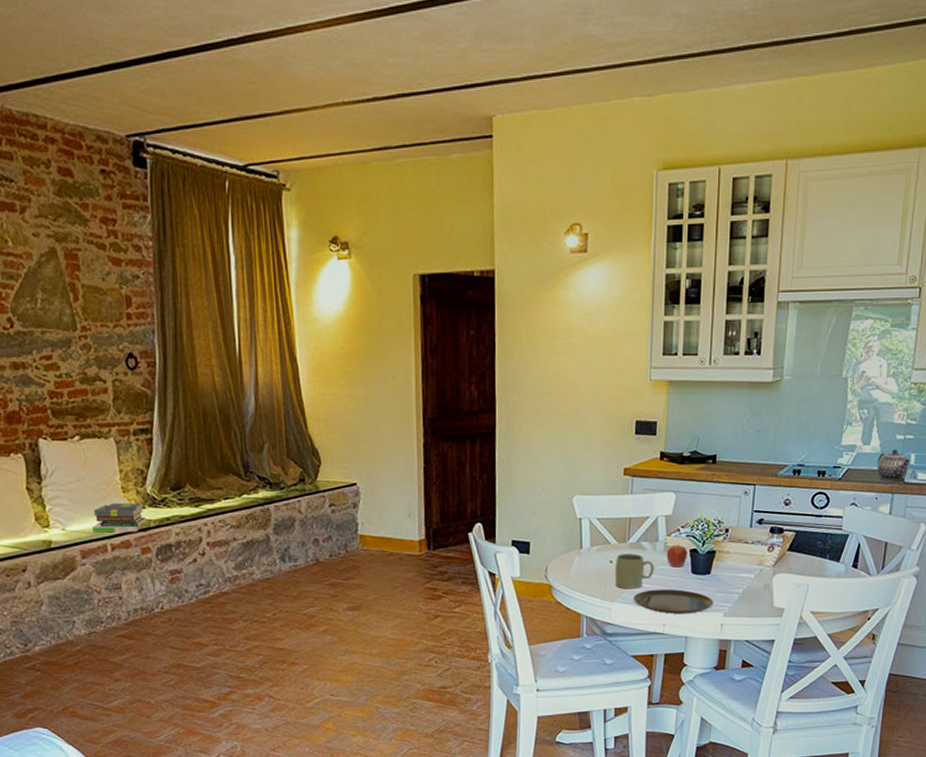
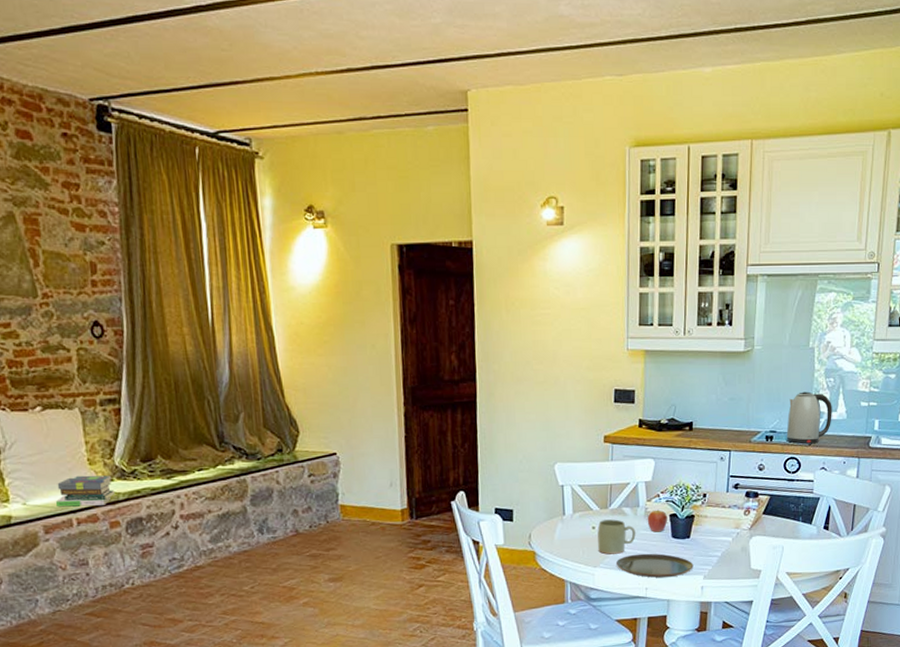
kettle: none [815,423,865,479] -> present [786,391,832,445]
teapot: present [876,449,911,482] -> none [843,416,875,447]

